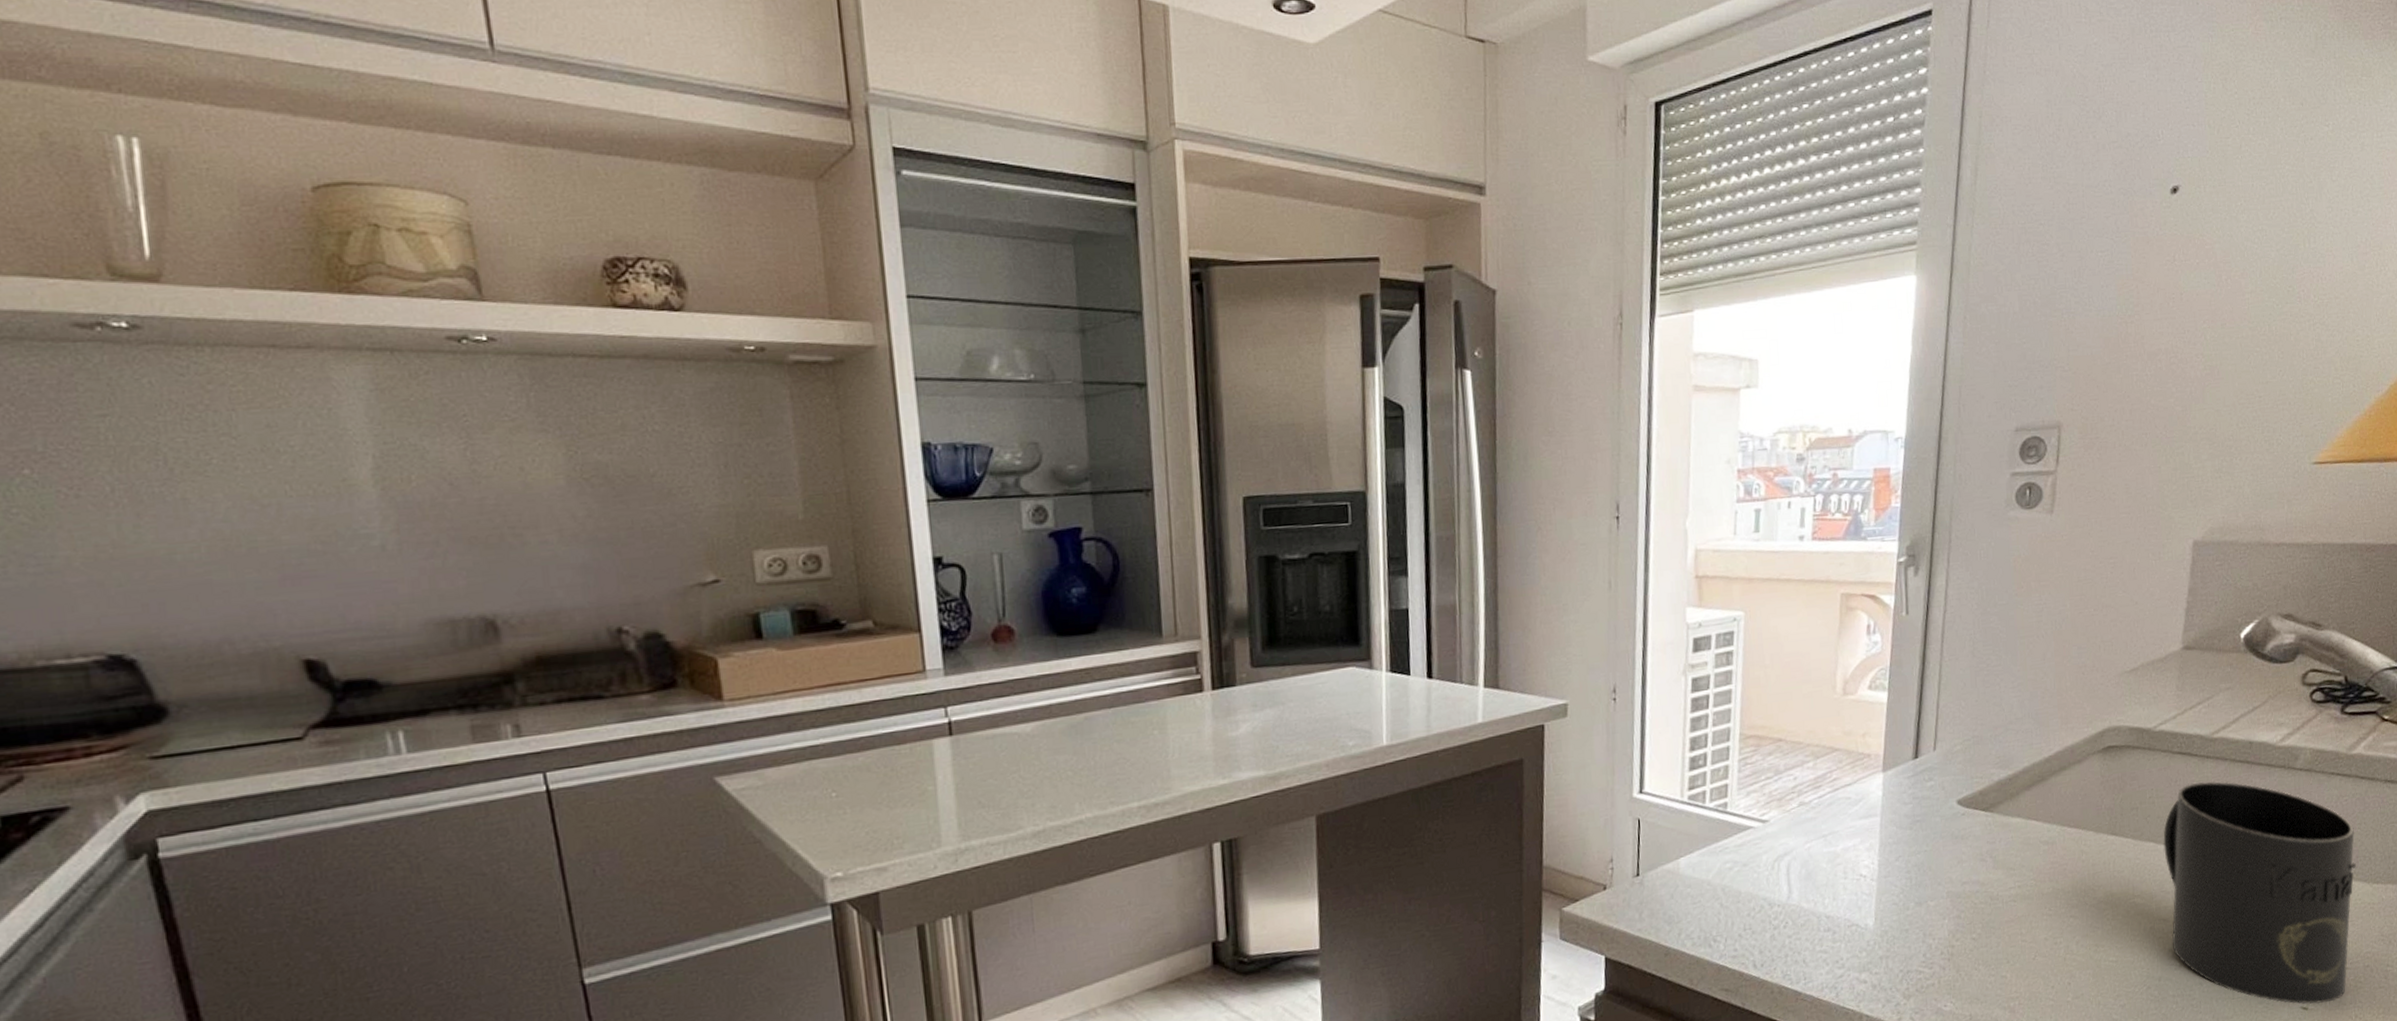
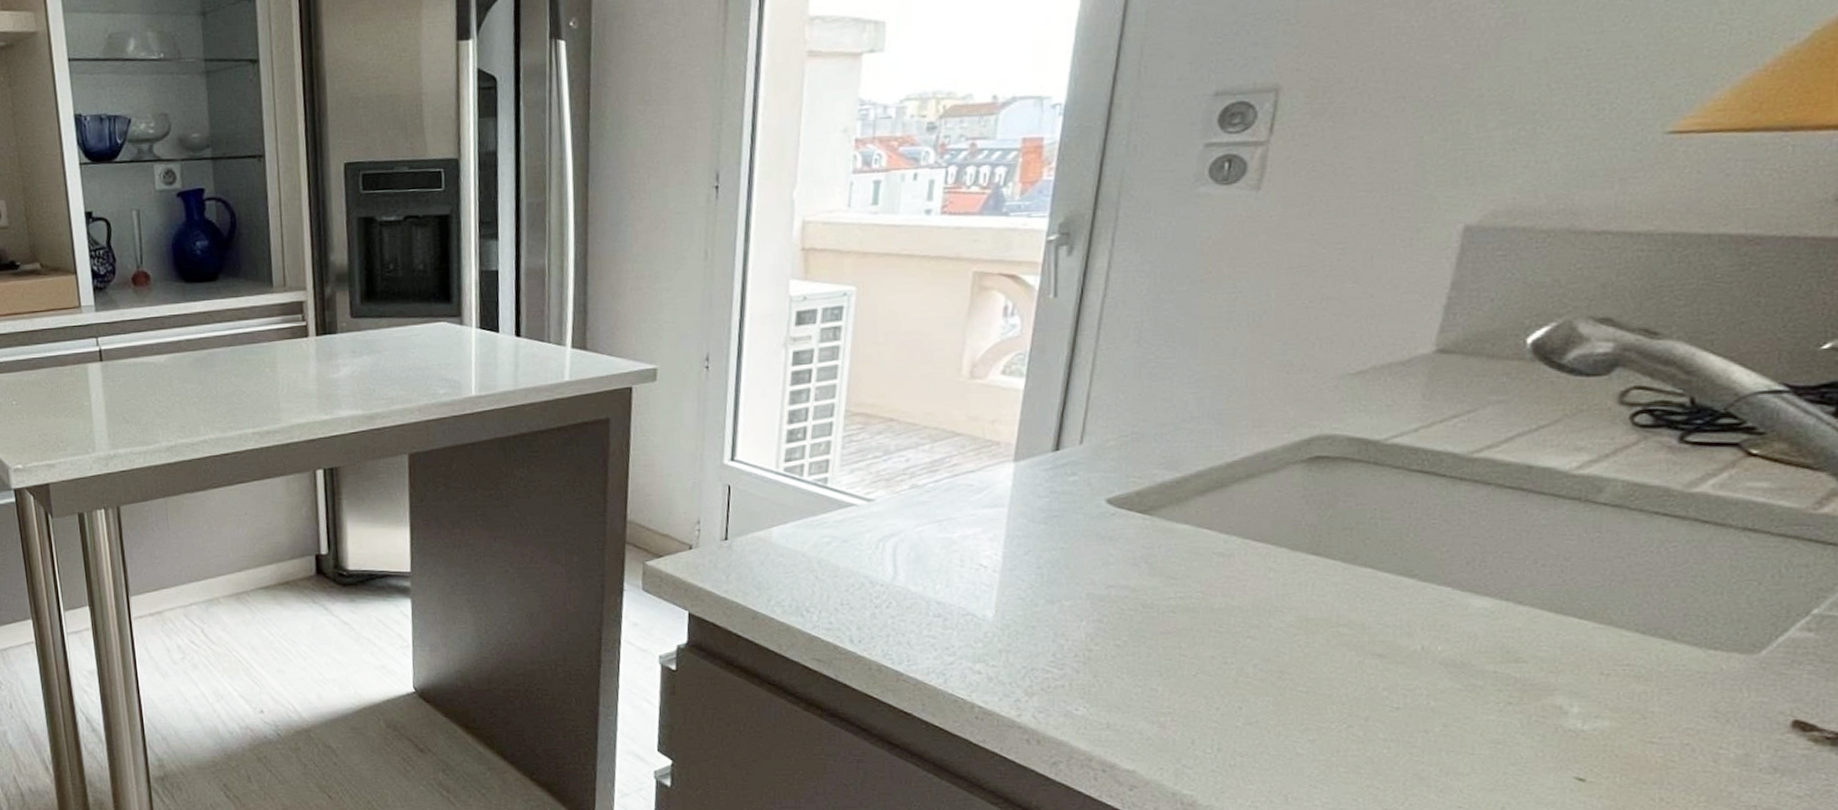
mug: present [2163,781,2356,1004] -> none [1386,506,1684,778]

